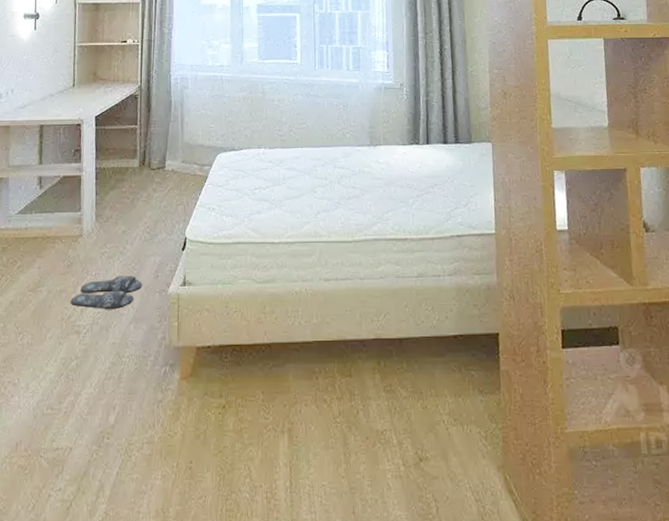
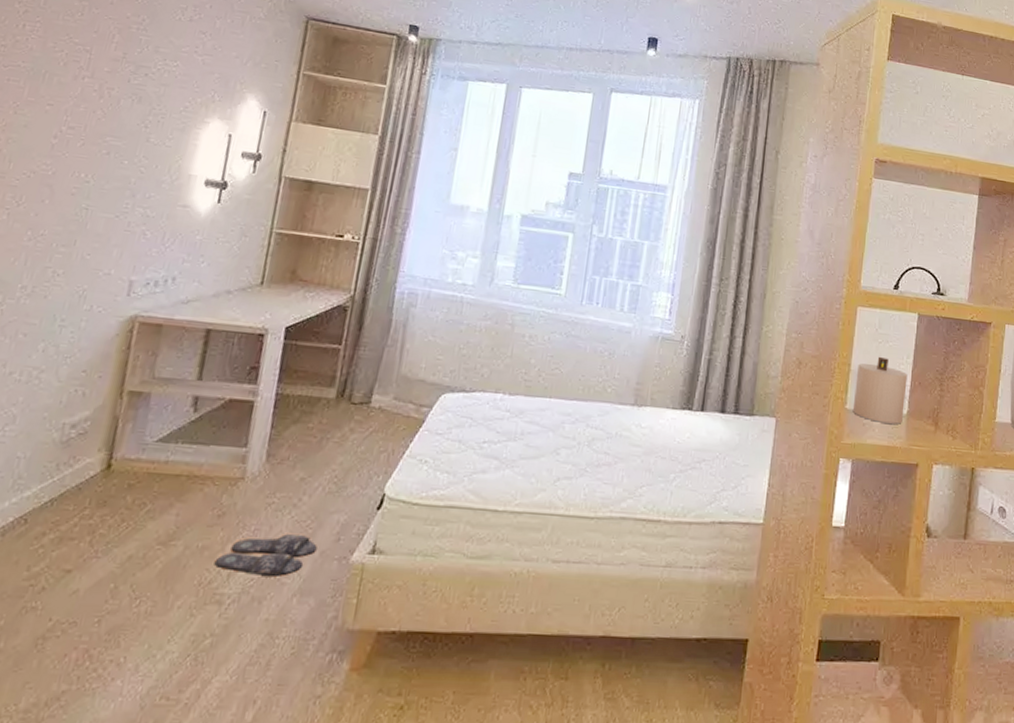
candle: none [557,79,605,136] -> present [852,356,908,424]

